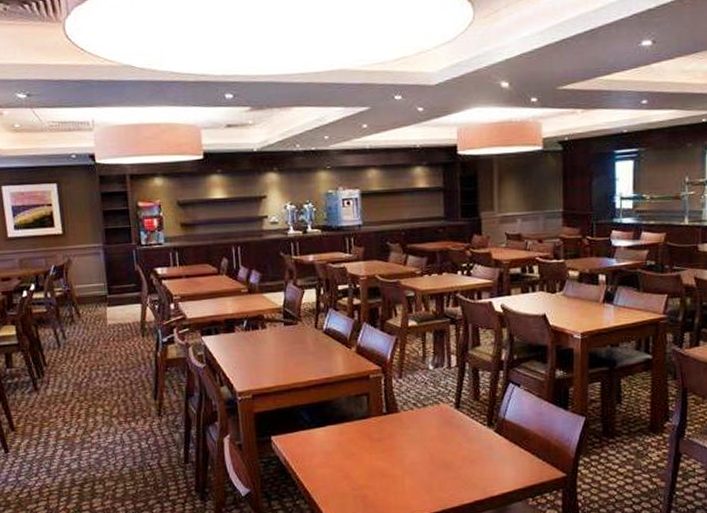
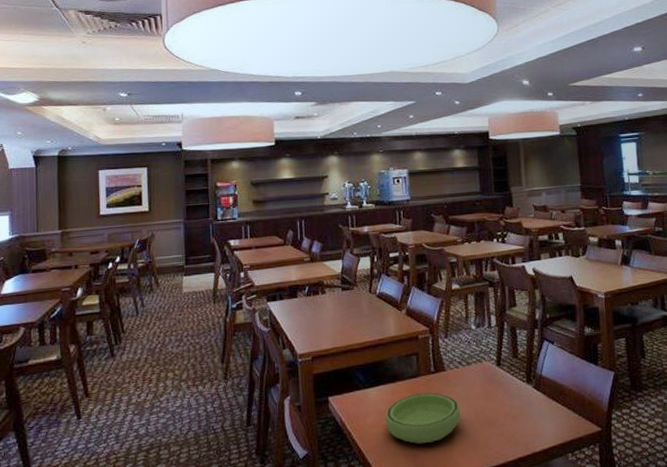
bowl: none [332,434,414,485] -> present [385,392,460,444]

